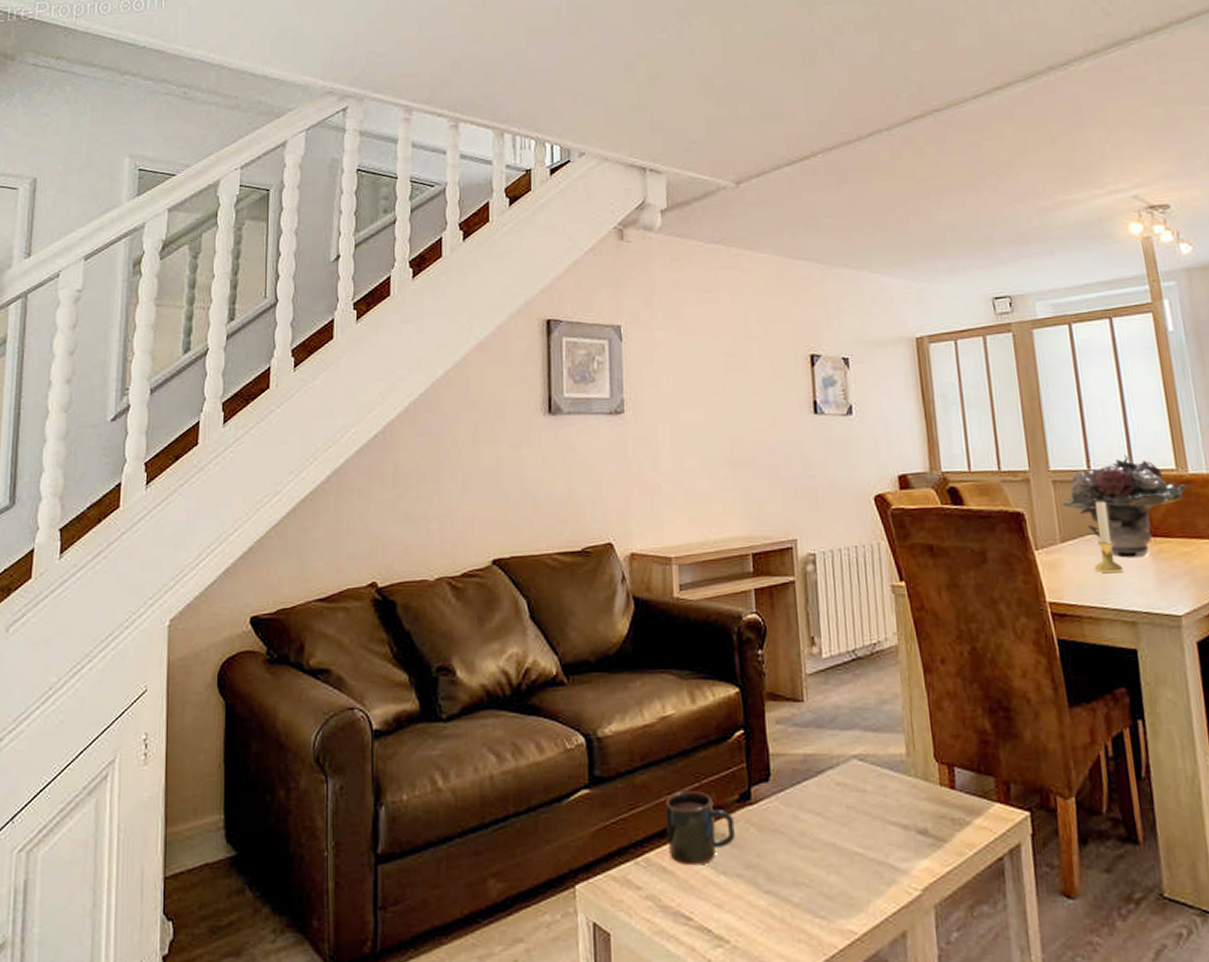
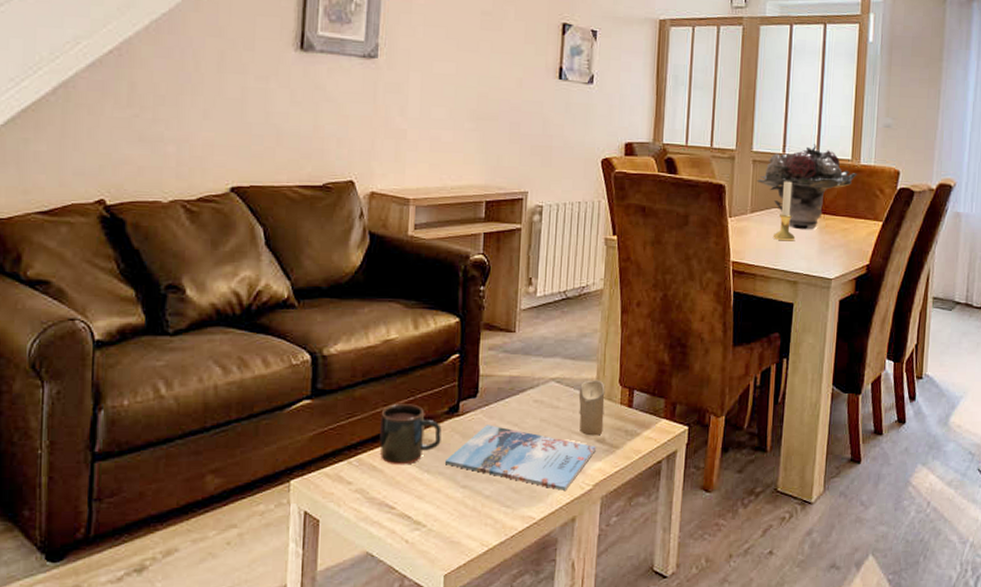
magazine: none [742,814,919,898] -> present [444,425,596,492]
candle: none [887,755,924,827] -> present [578,380,605,436]

